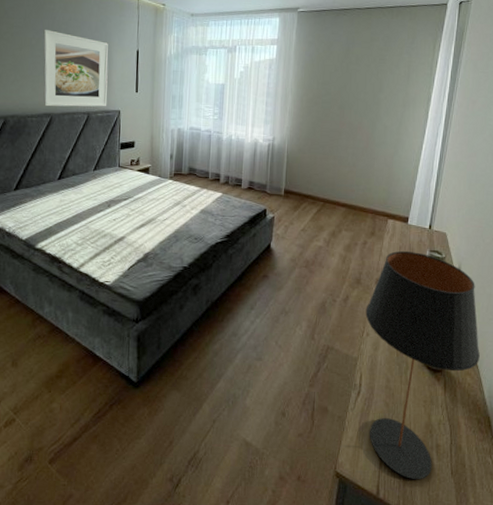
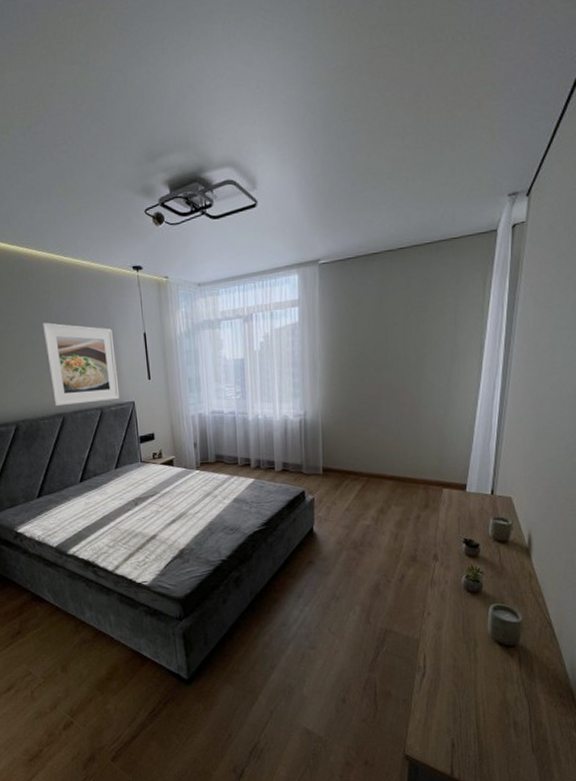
table lamp: present [365,251,480,480] -> none [424,521,558,759]

